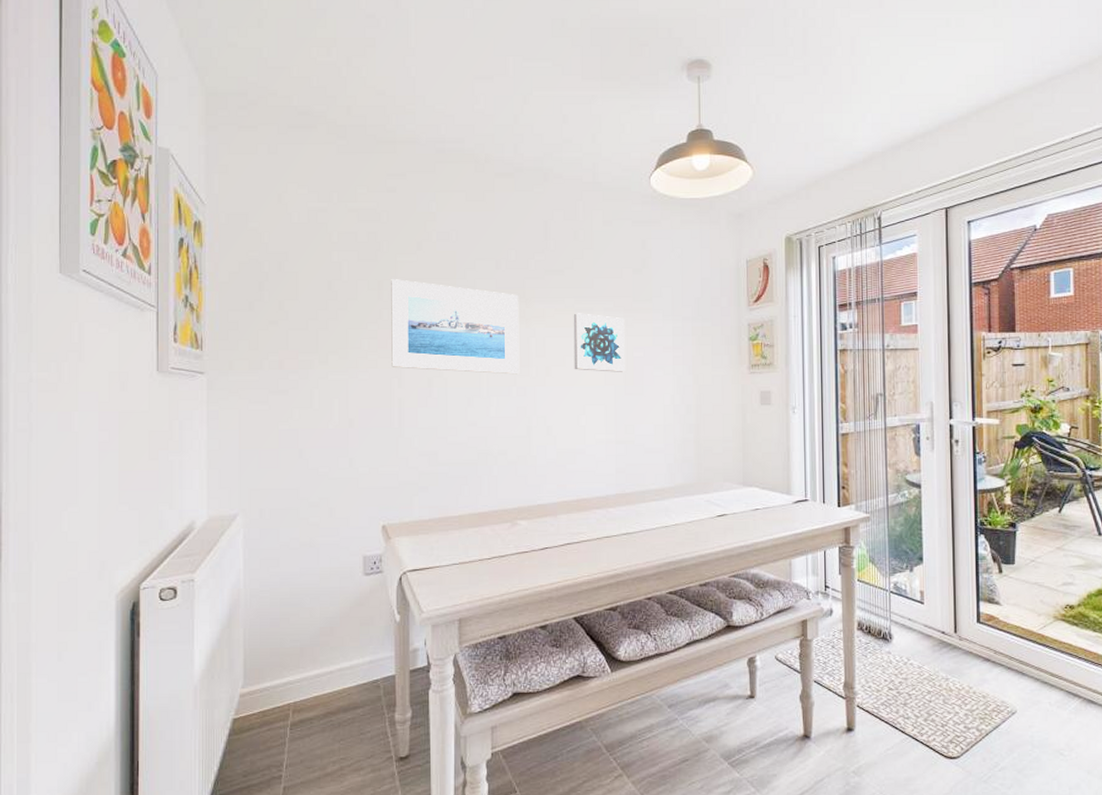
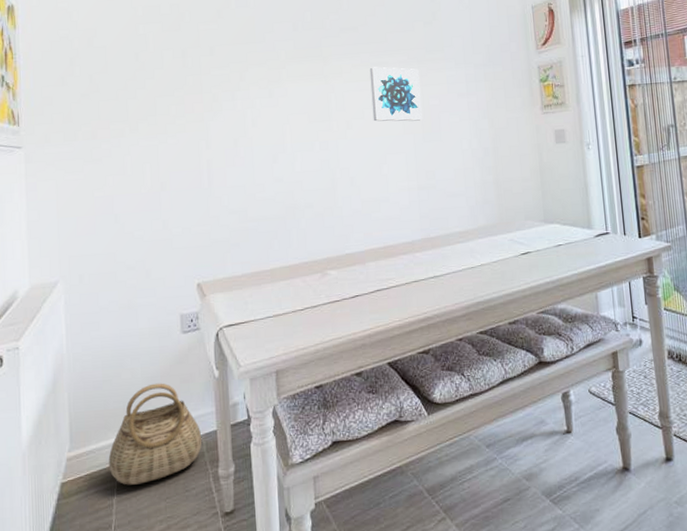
basket: none [282,624,380,725] -> present [108,383,202,485]
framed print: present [391,279,520,375] -> none [194,46,321,131]

